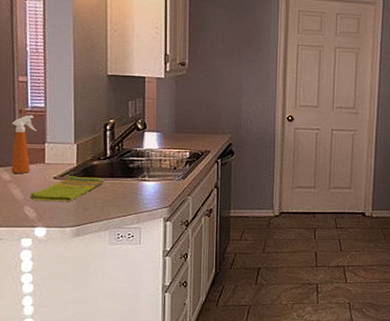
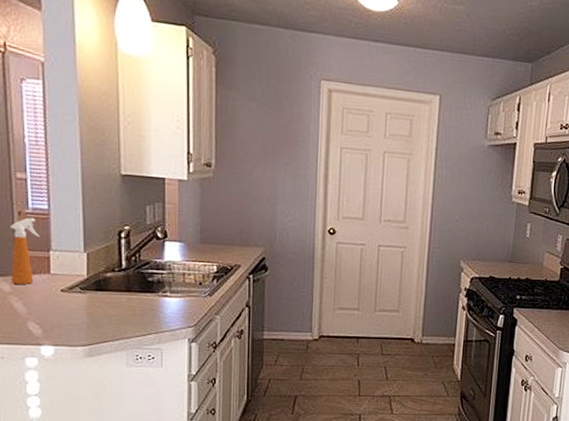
dish towel: present [29,176,105,201] -> none [33,289,120,317]

